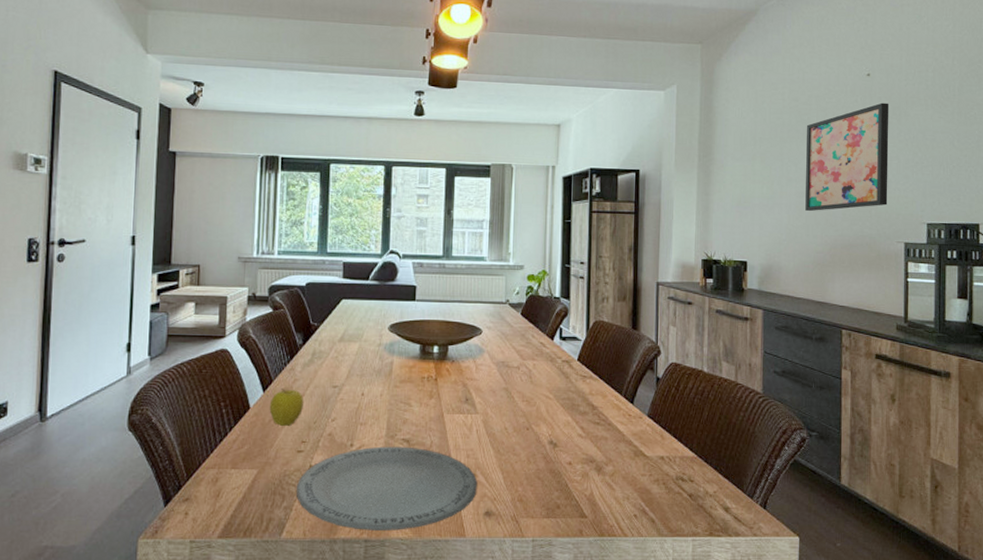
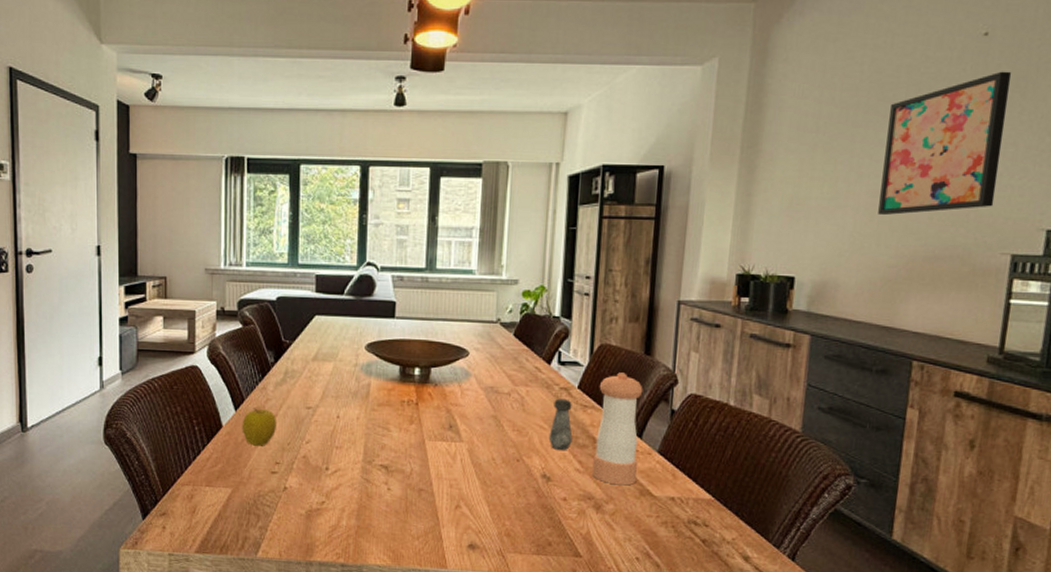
plate: present [296,446,478,530] -> none [270,471,461,557]
salt shaker: none [554,370,575,417] -> present [548,398,573,450]
pepper shaker: none [593,345,632,448] -> present [592,372,643,486]

